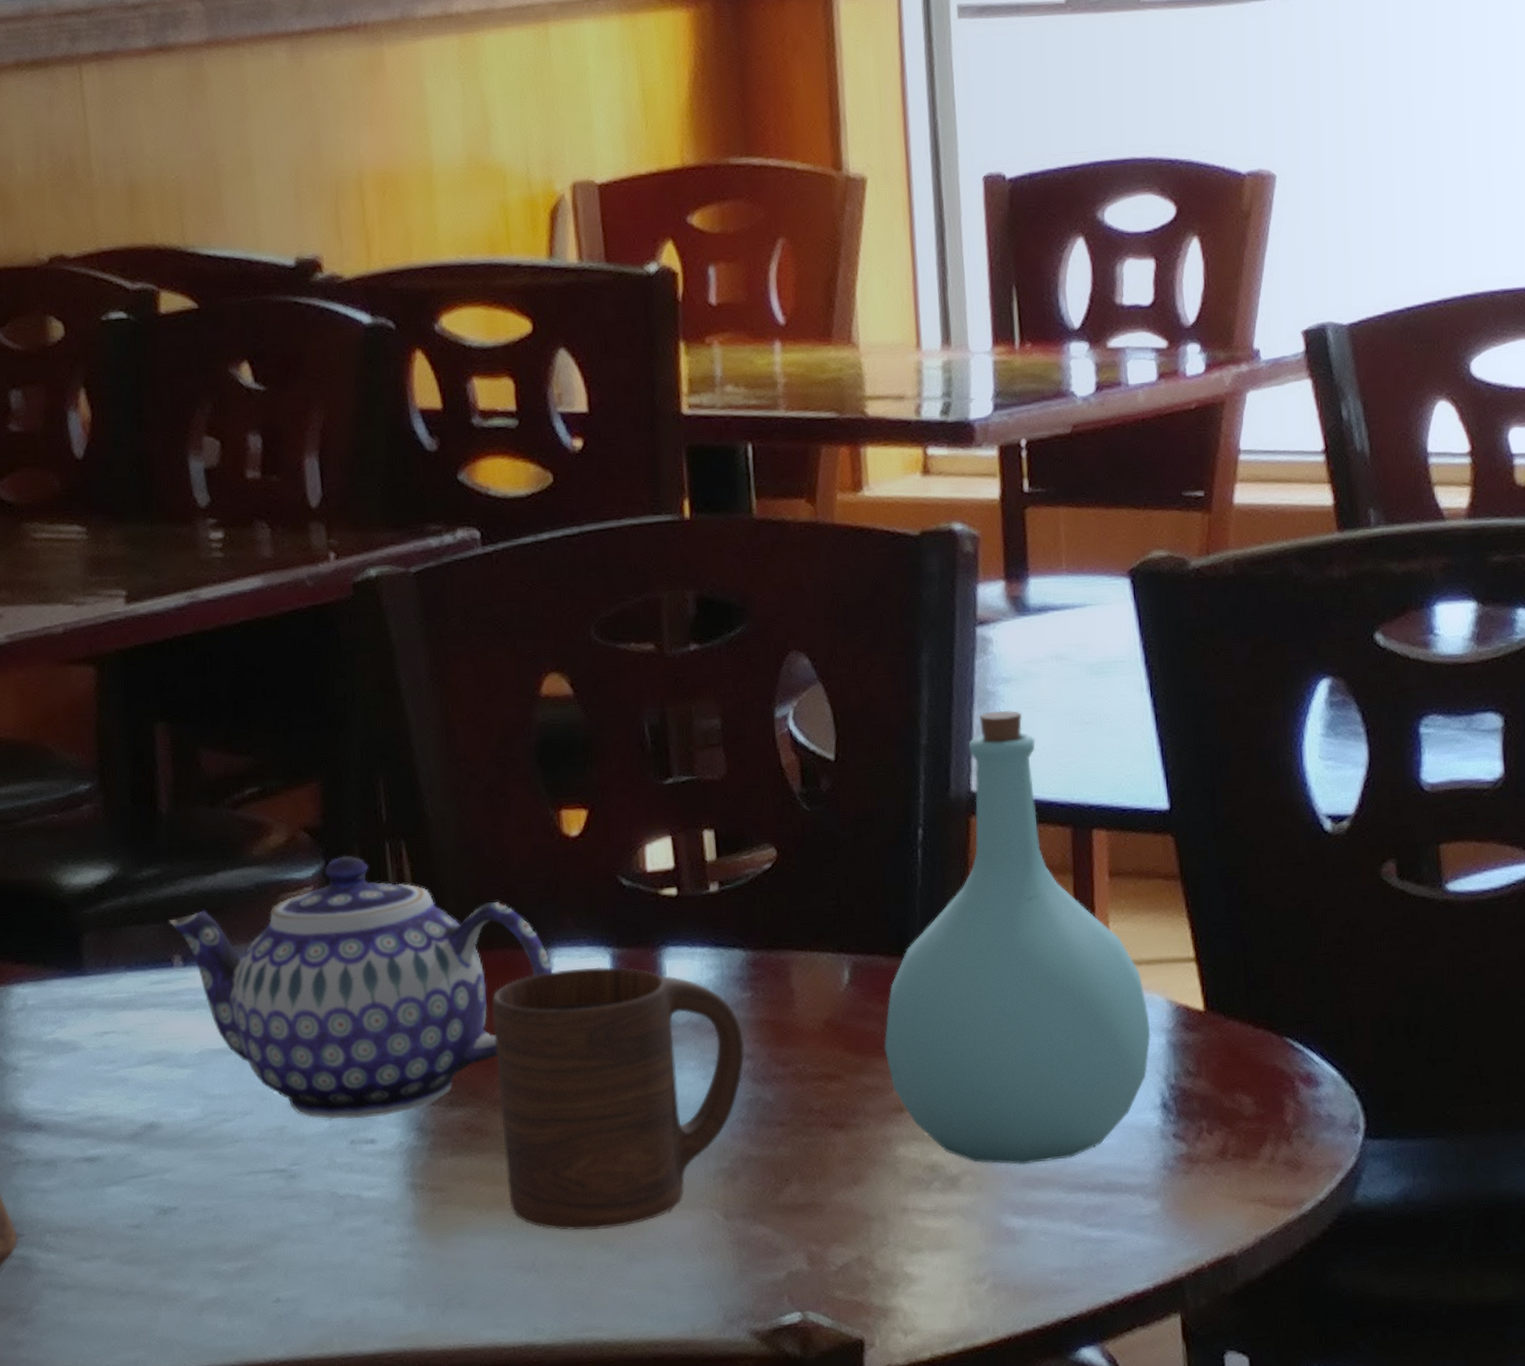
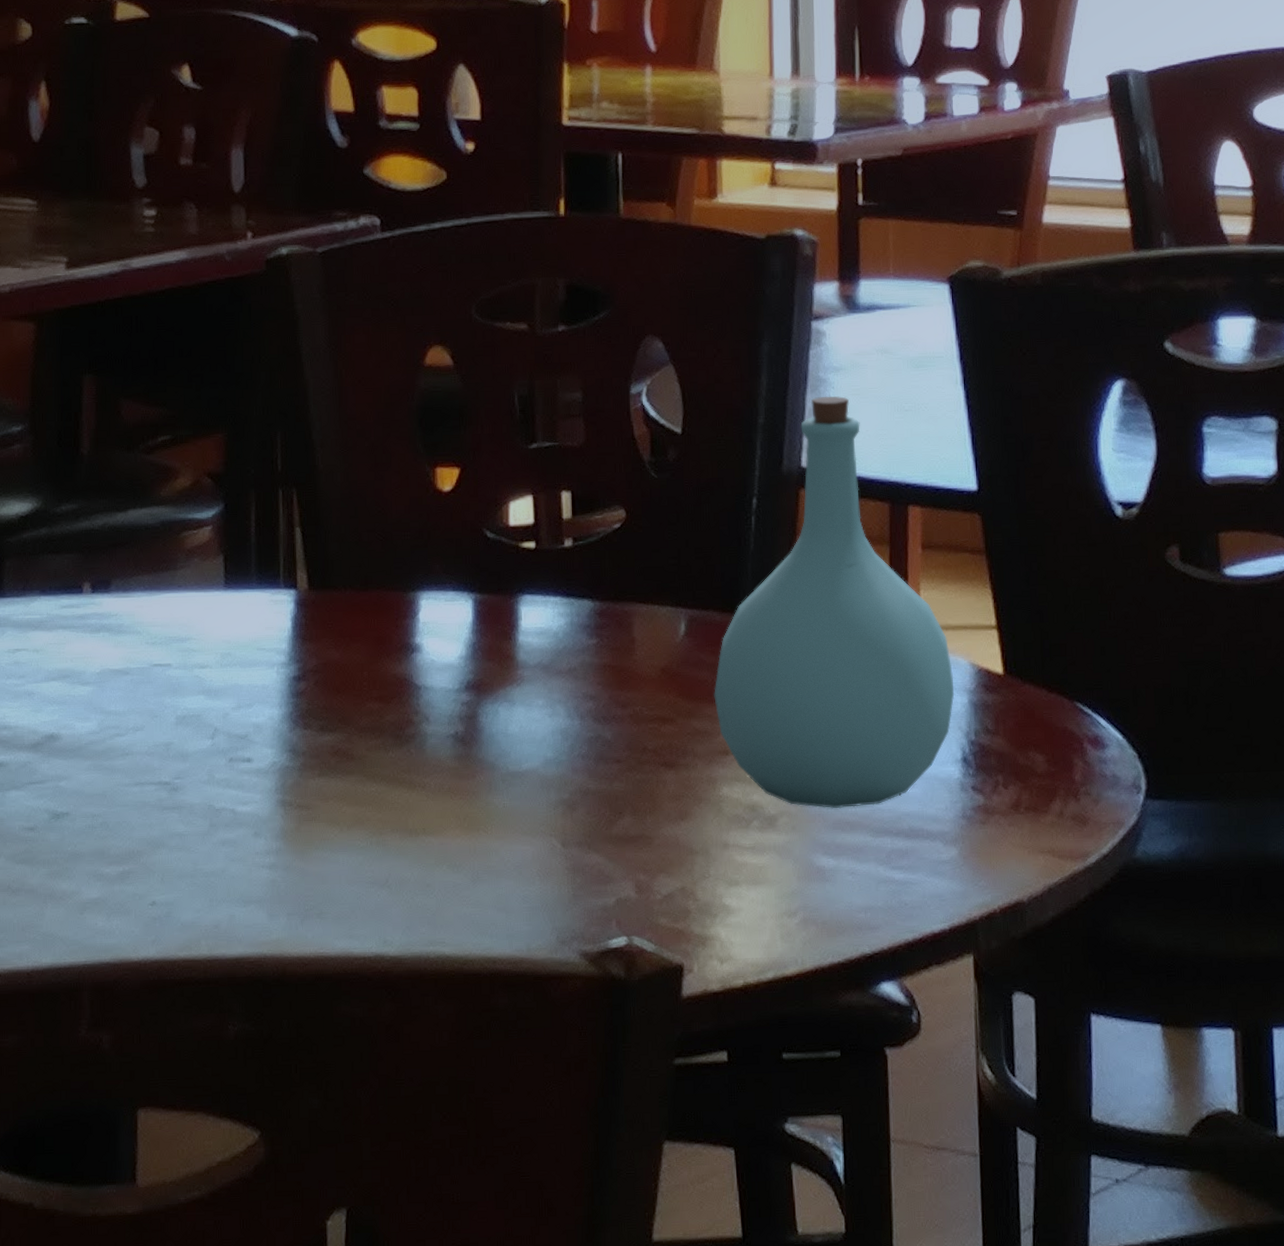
teapot: present [169,855,552,1120] -> none [82,500,419,739]
cup: present [491,966,745,1231] -> none [364,610,589,852]

